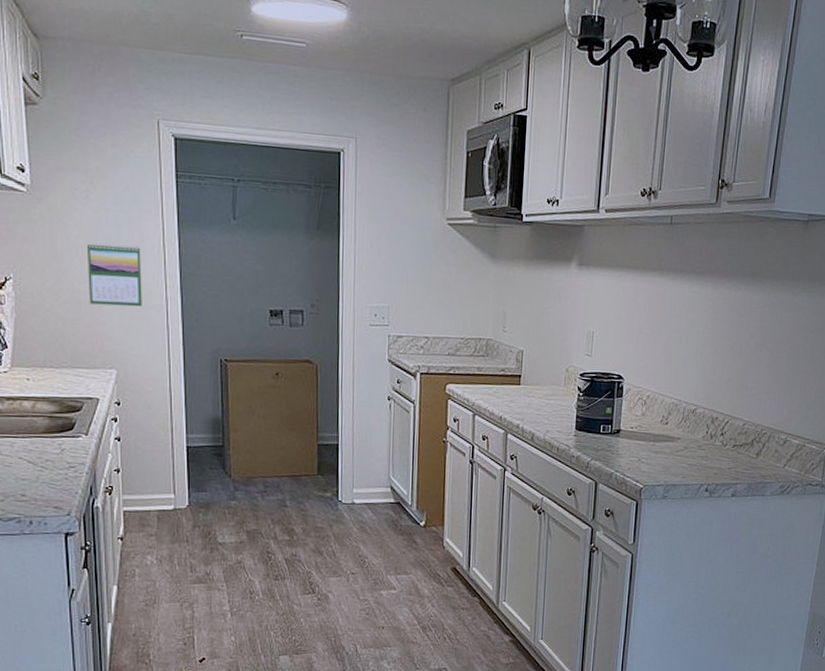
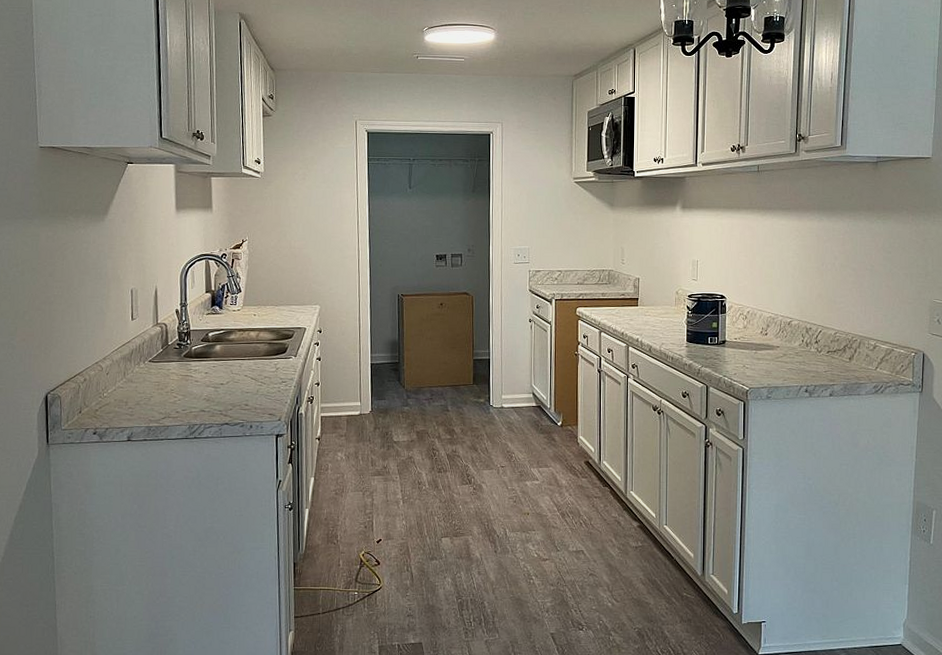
calendar: present [88,243,142,307] -> none [301,211,341,257]

